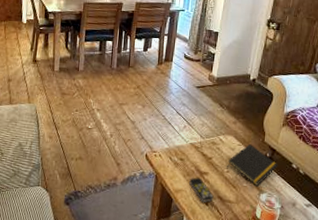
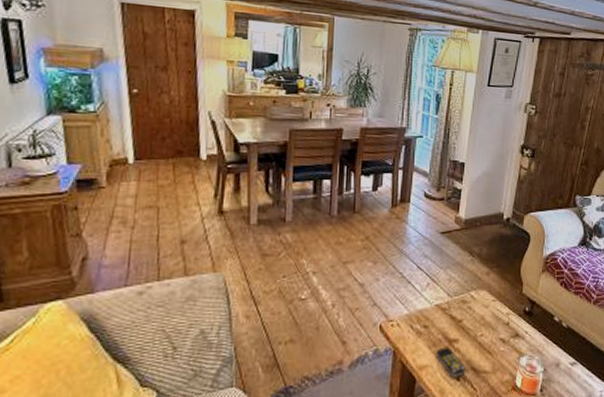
notepad: present [227,143,278,187] -> none [480,297,539,349]

